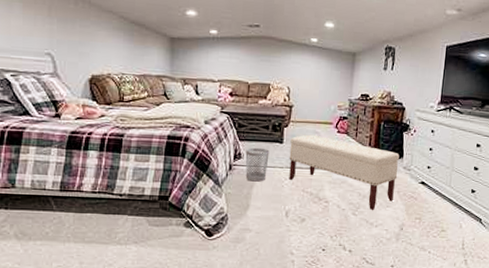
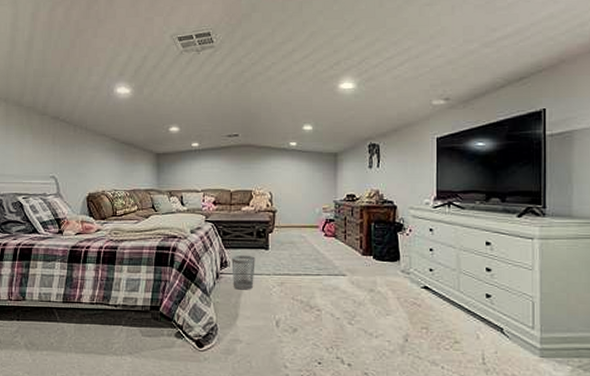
bench: present [289,134,400,210] -> none [276,239,396,319]

